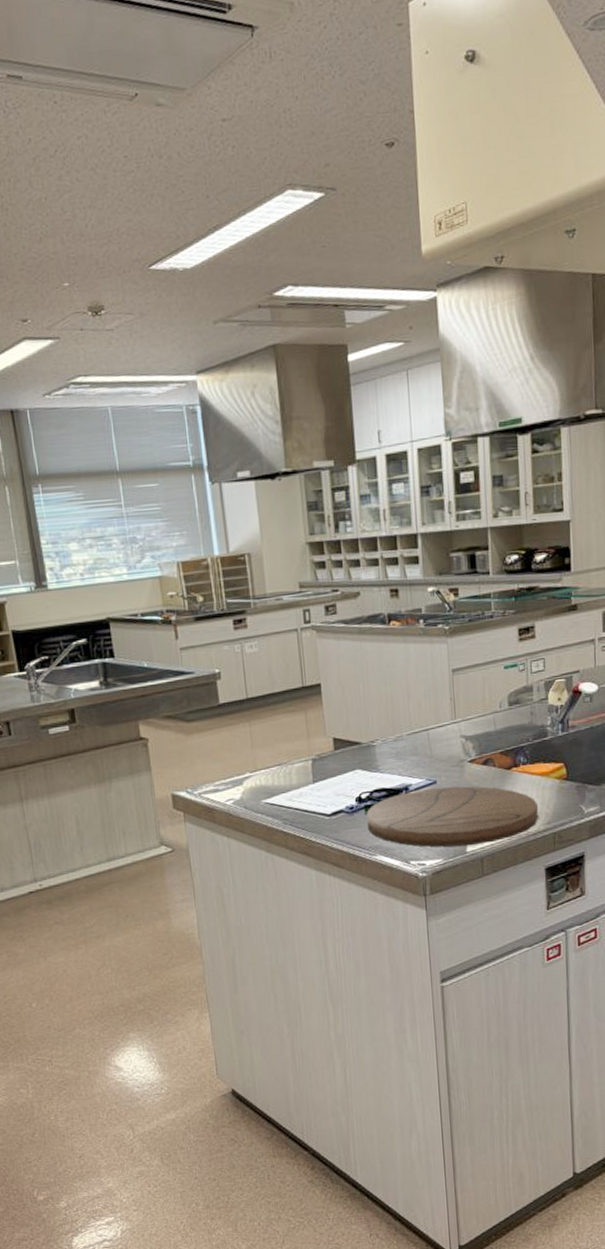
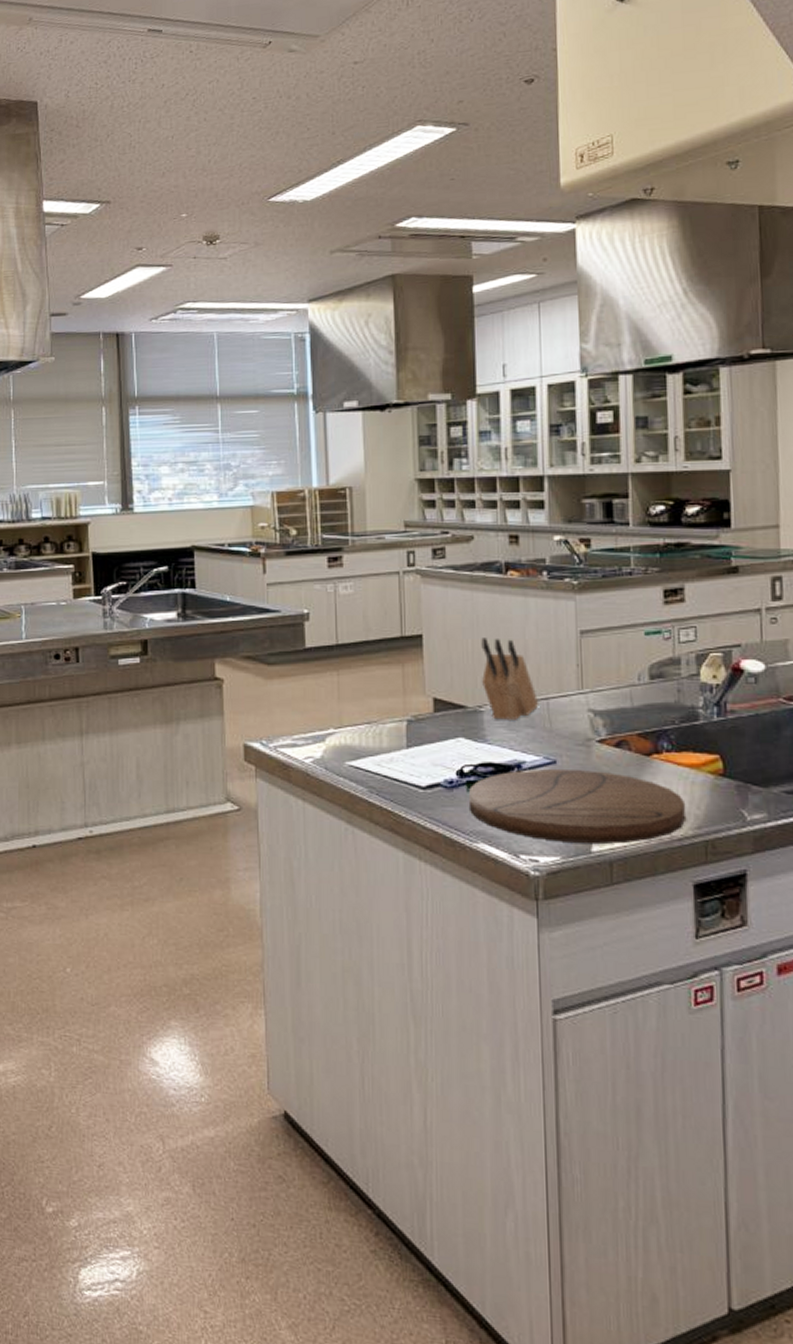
knife block: none [370,681,421,752] -> present [481,638,539,720]

